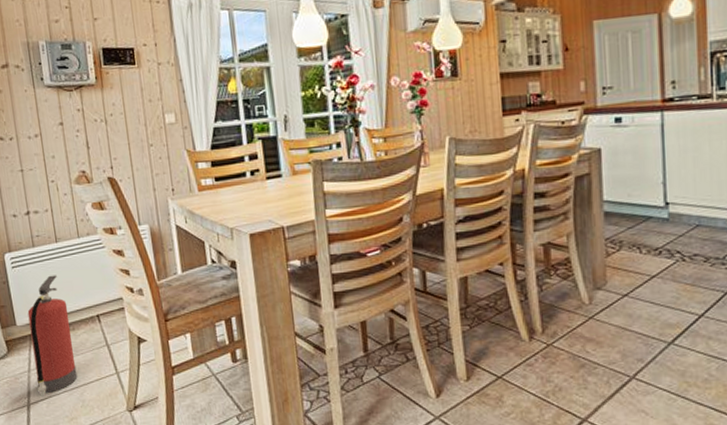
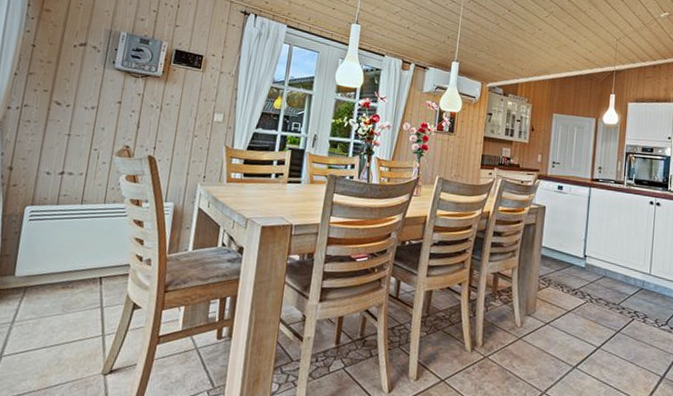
fire extinguisher: present [27,275,78,398] -> none [15,233,74,351]

